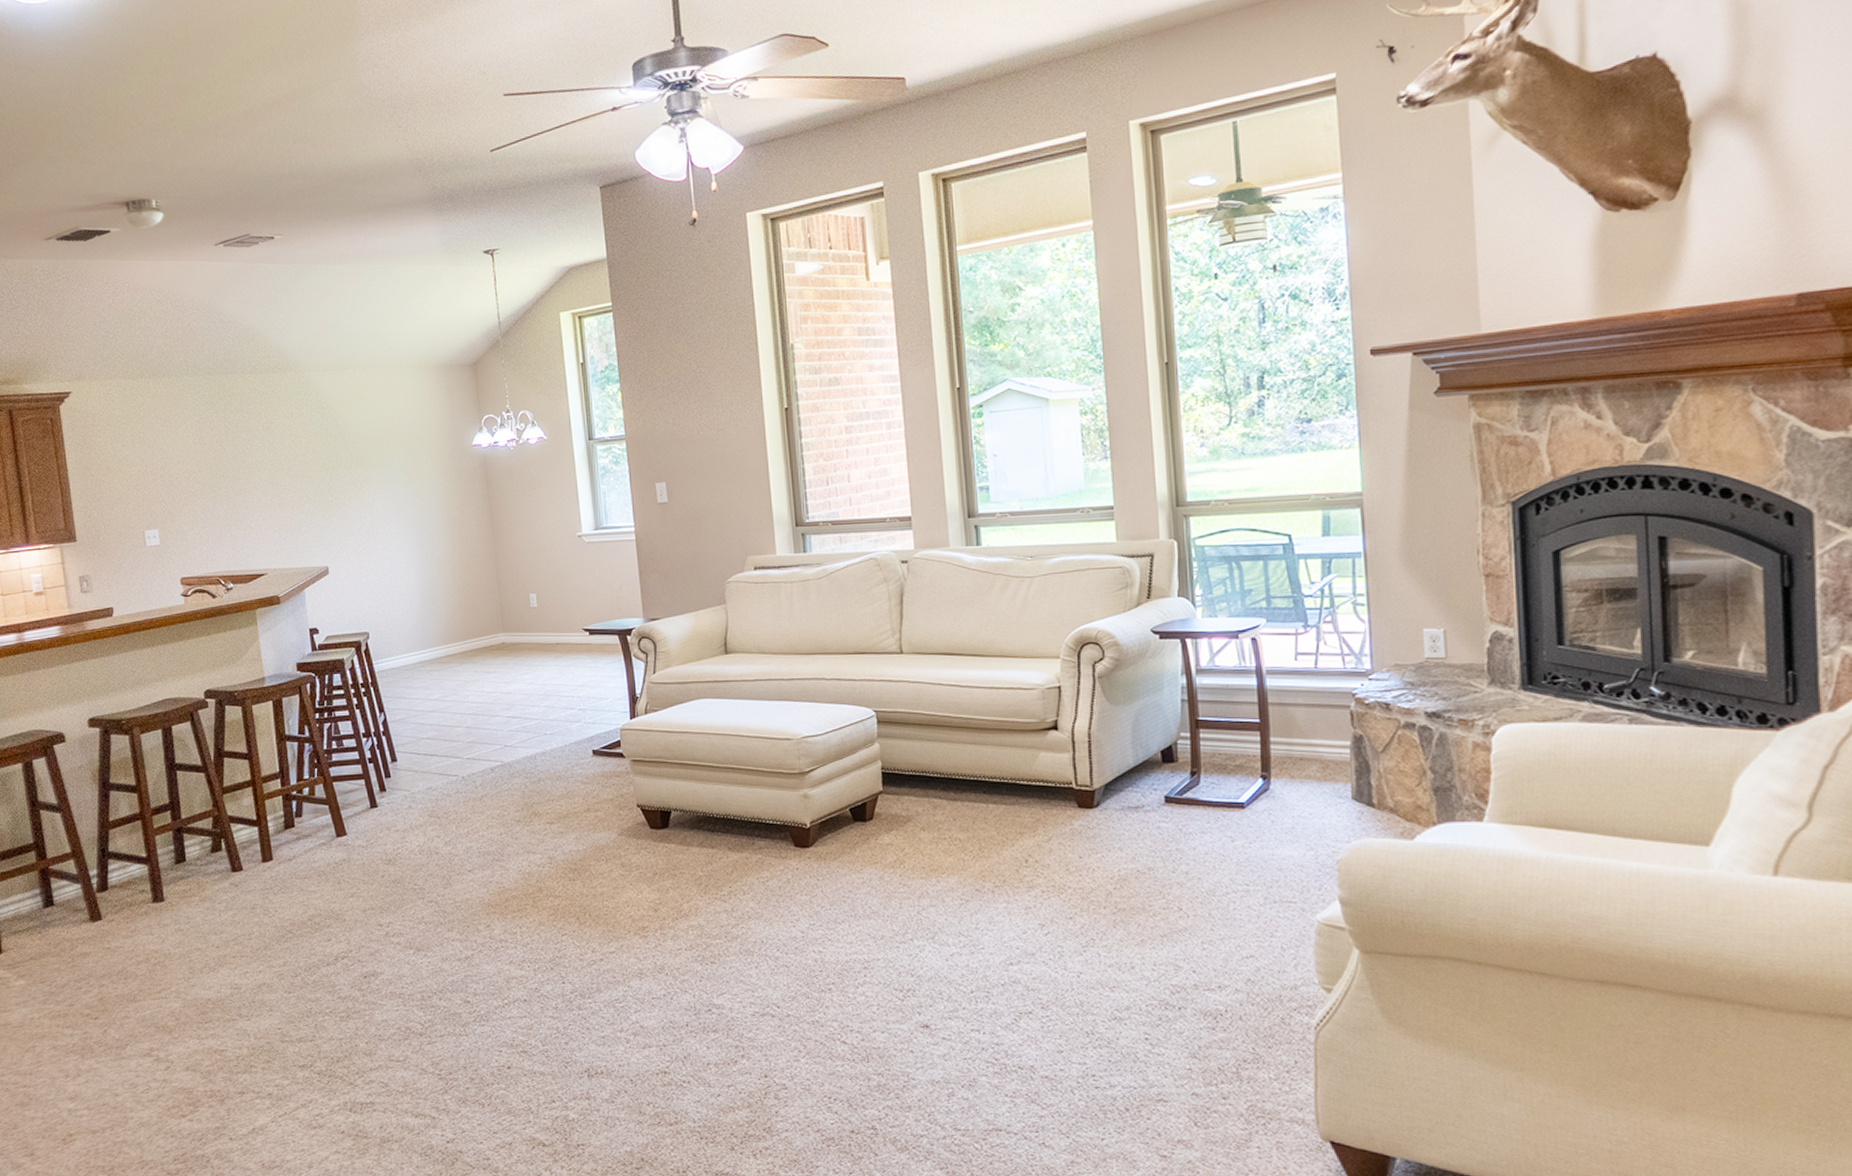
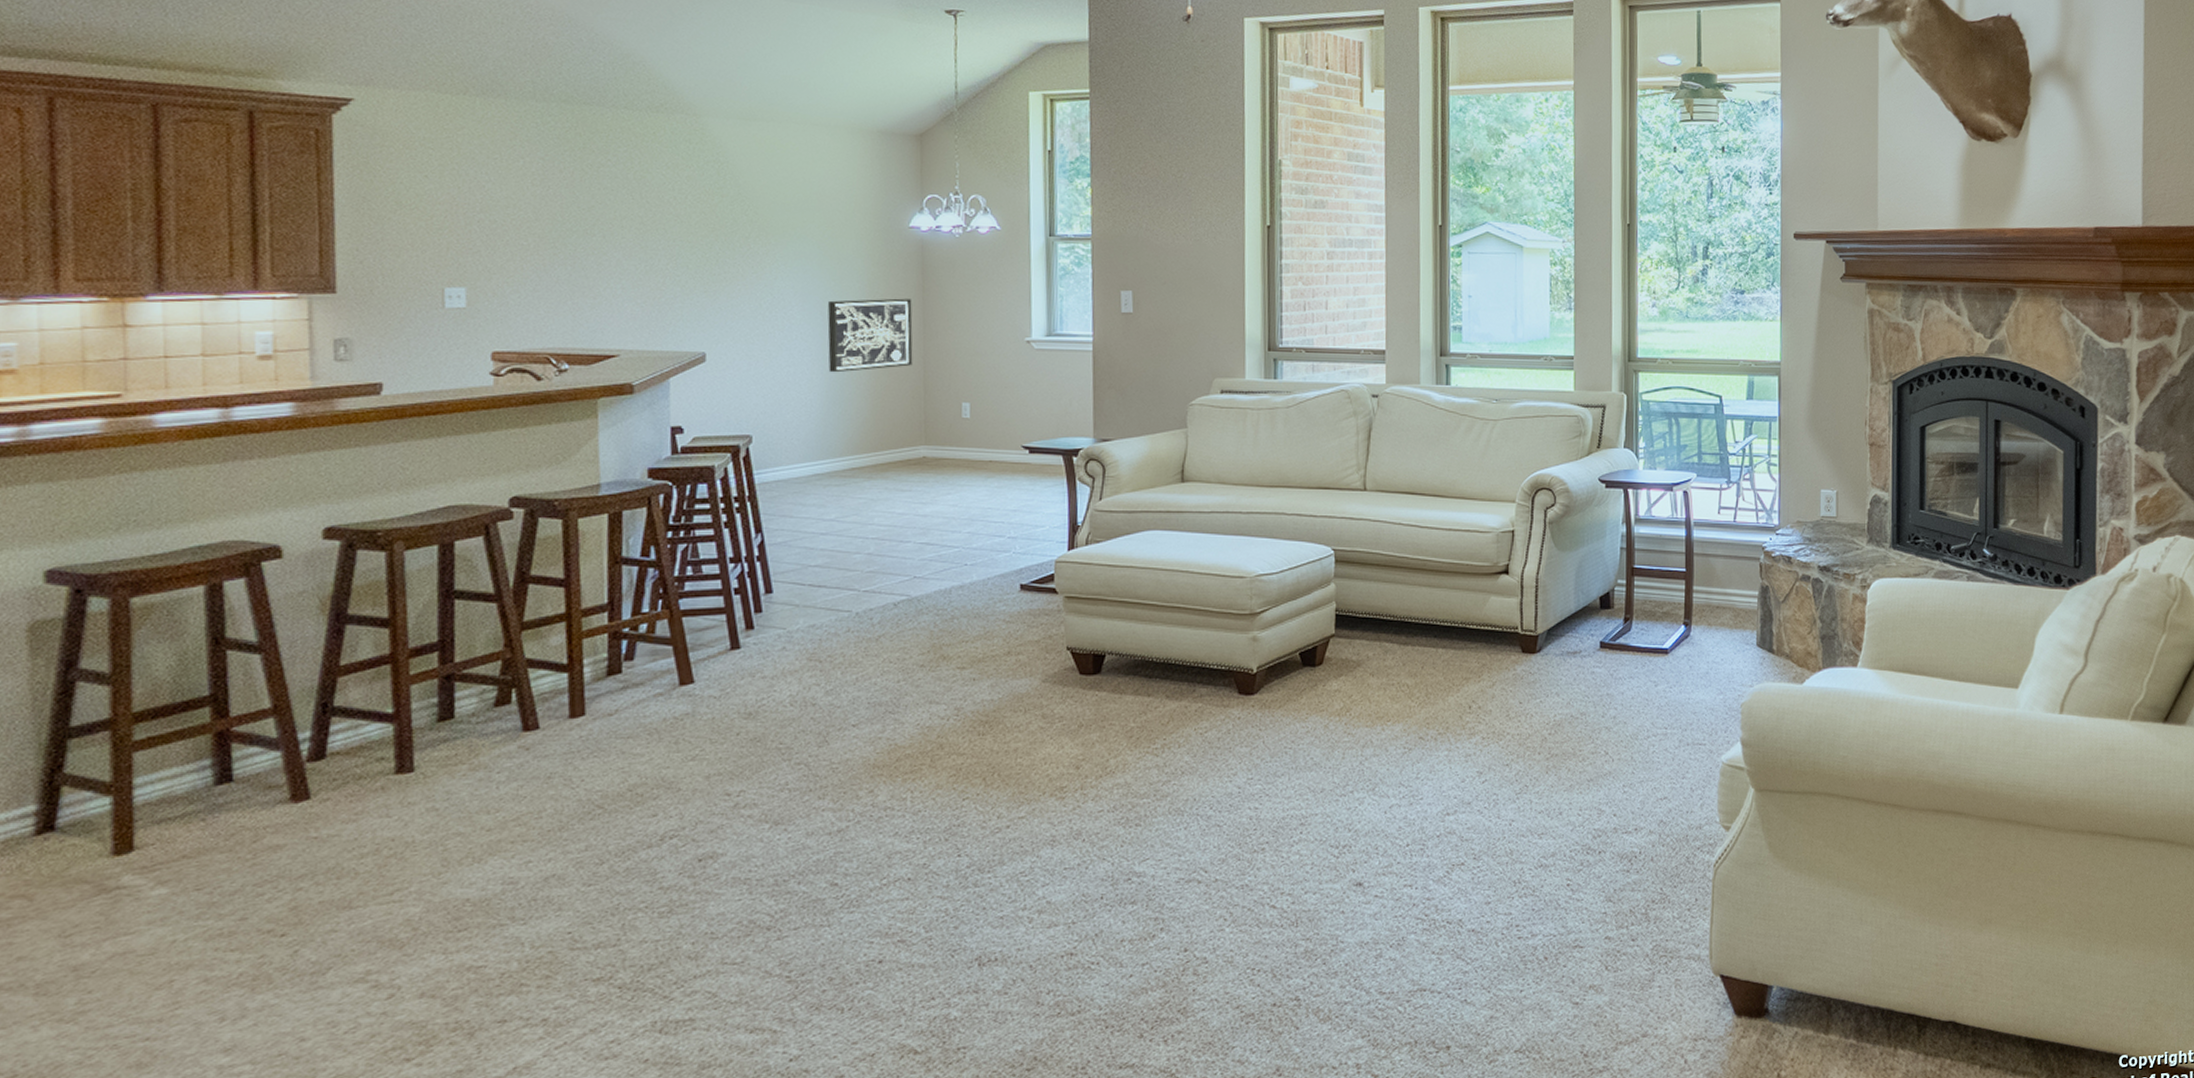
wall art: none [416,507,486,576] -> present [827,298,913,373]

